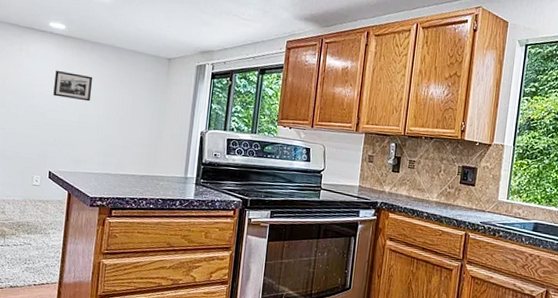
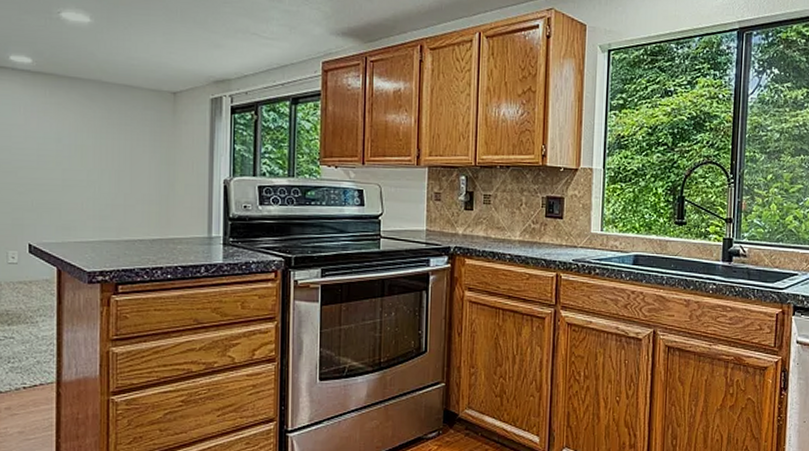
picture frame: present [53,70,93,102] -> none [24,115,76,153]

